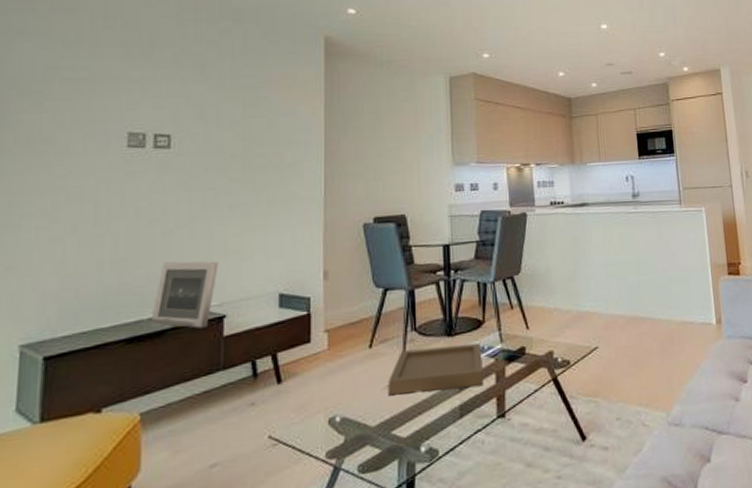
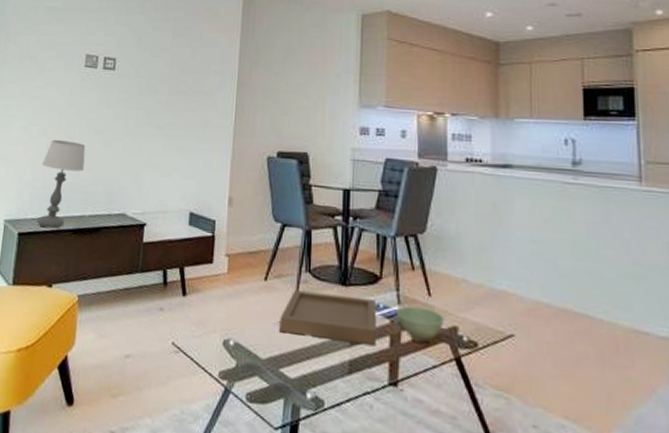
table lamp: none [72,236,137,344] -> present [37,139,86,229]
picture frame: present [151,261,219,329] -> none [91,168,144,232]
bowl: none [499,340,542,373] -> present [396,306,445,343]

